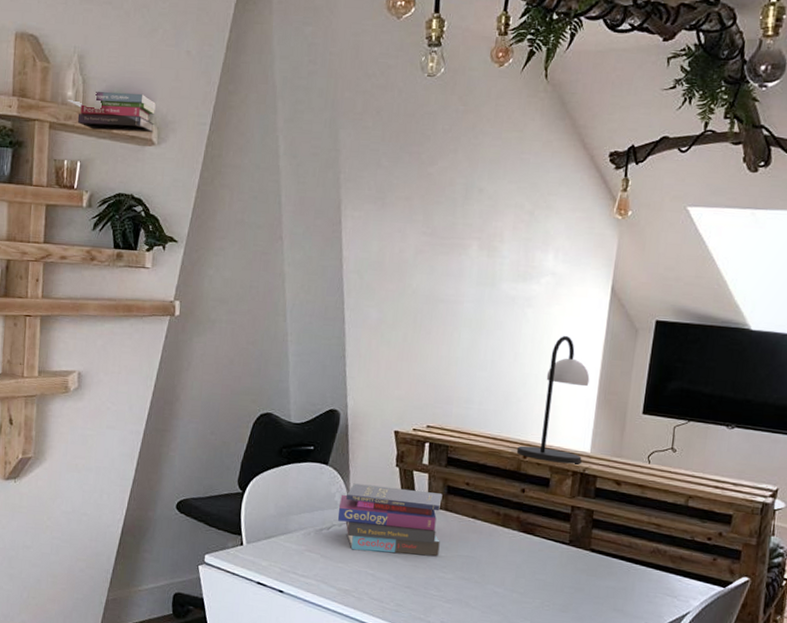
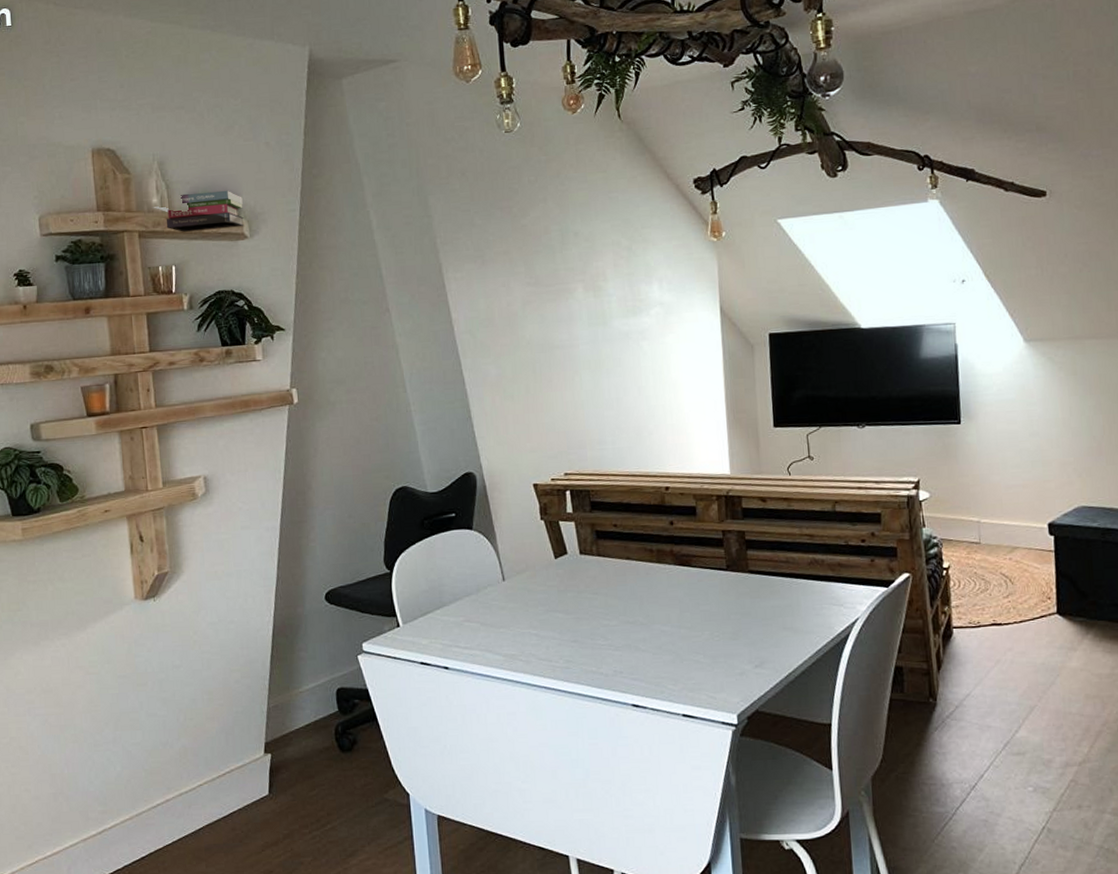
books: present [337,483,443,556] -> none [490,540,599,613]
table lamp: present [516,335,590,465] -> none [657,361,724,490]

